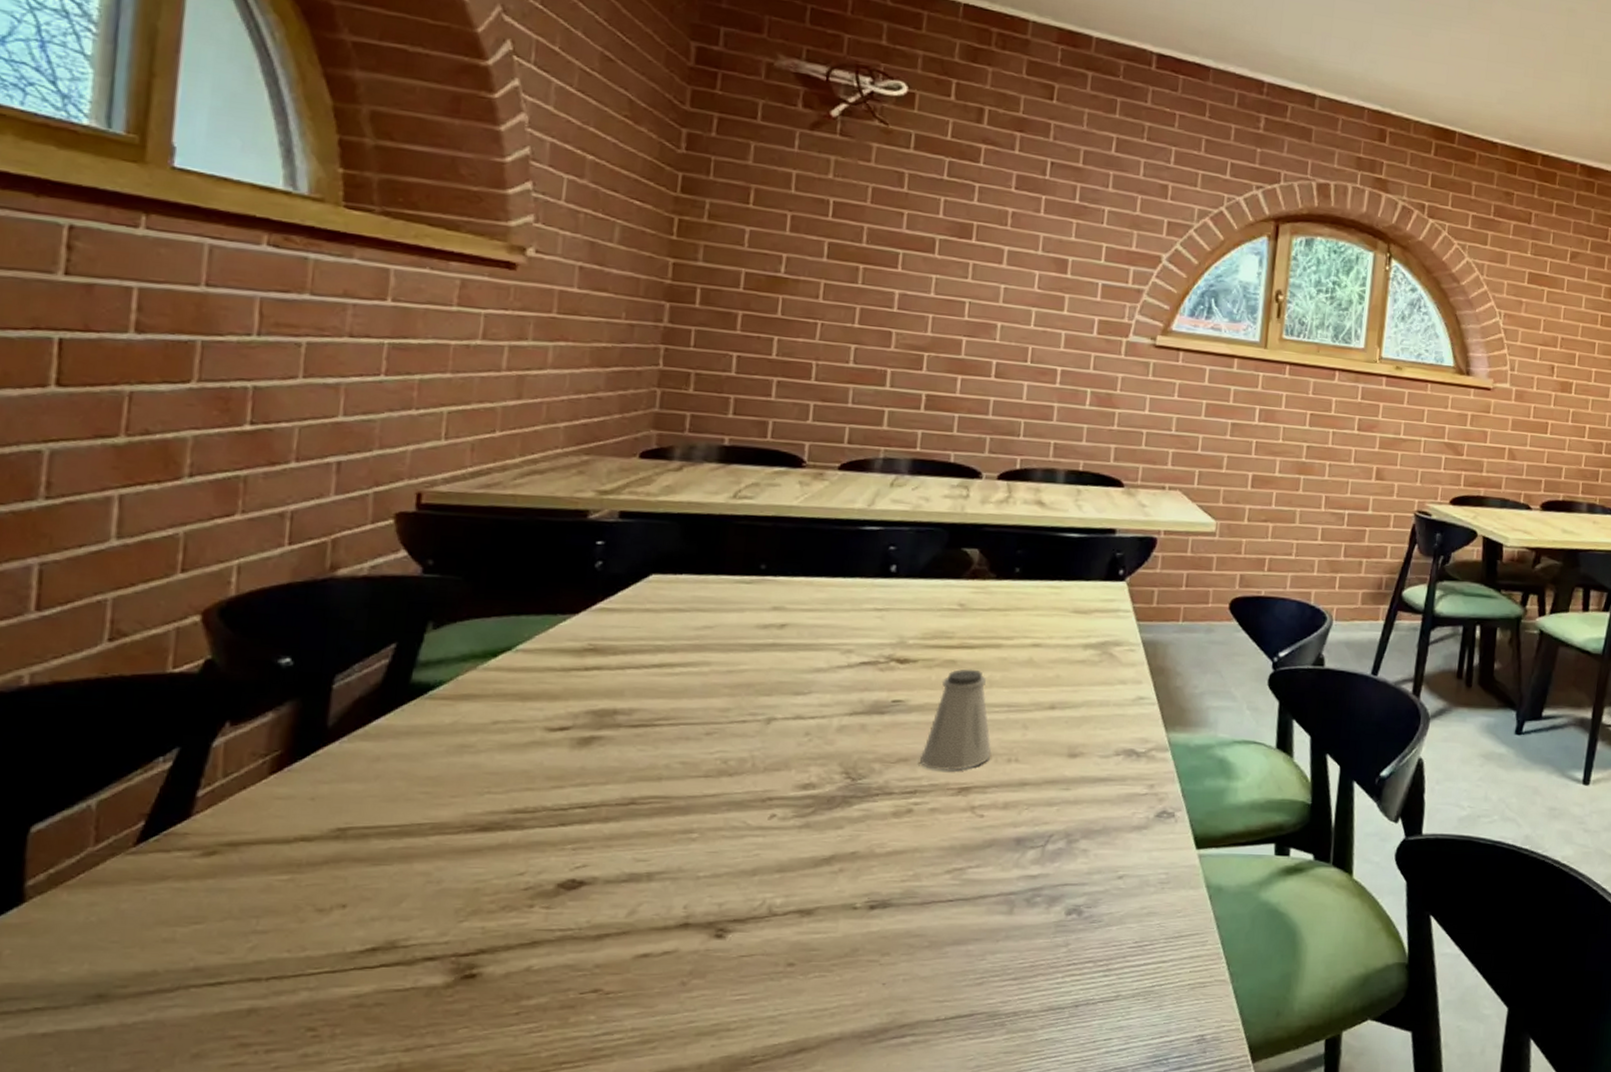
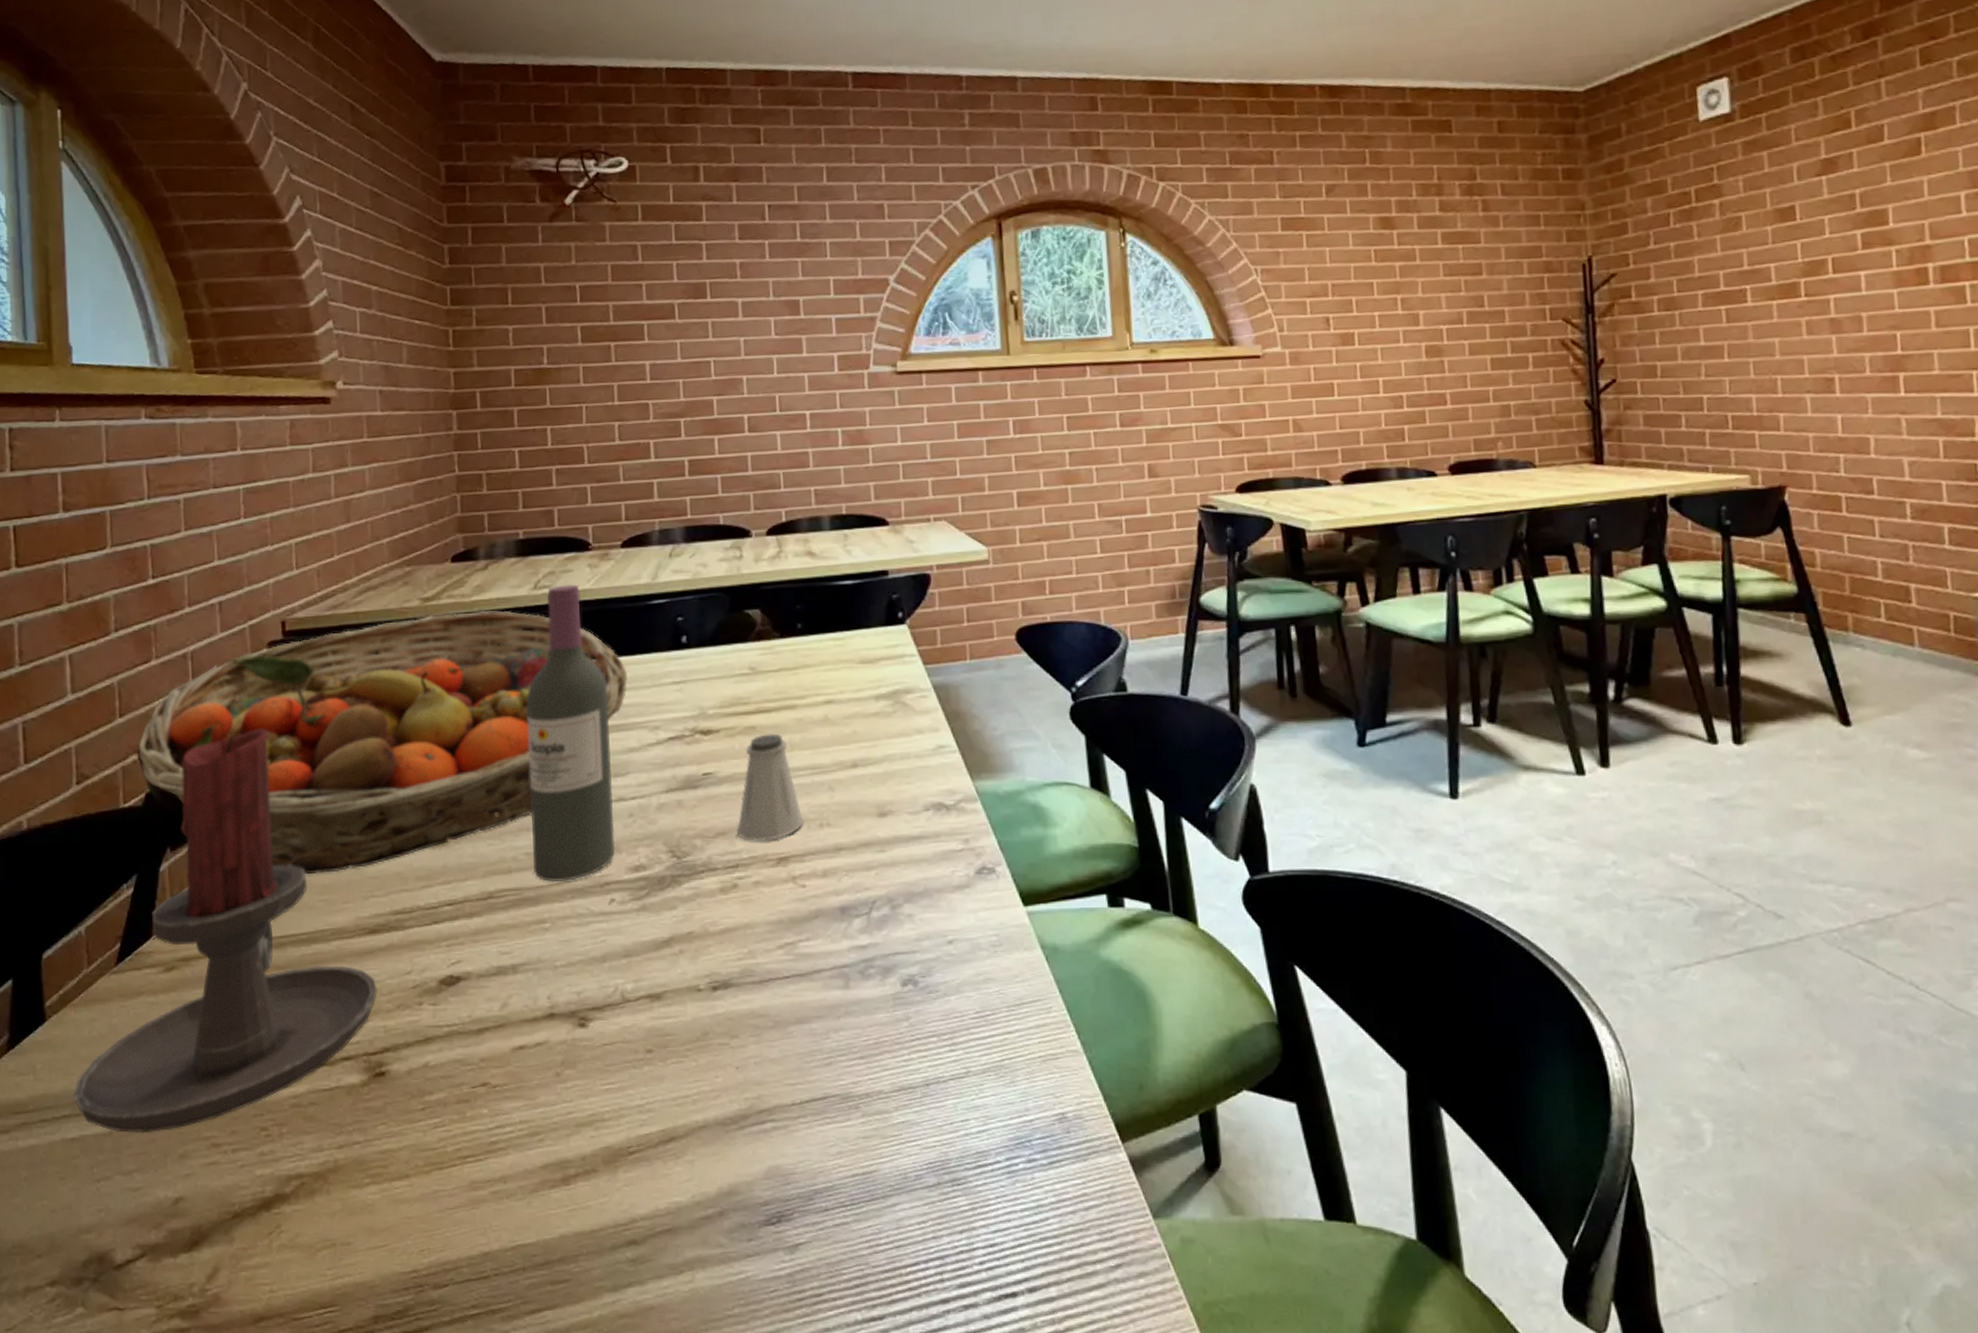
candle holder: none [52,604,480,1031] -> present [73,729,377,1134]
fruit basket: none [201,510,827,765] -> present [138,610,628,875]
wine bottle: none [688,497,802,794] -> present [527,584,616,883]

